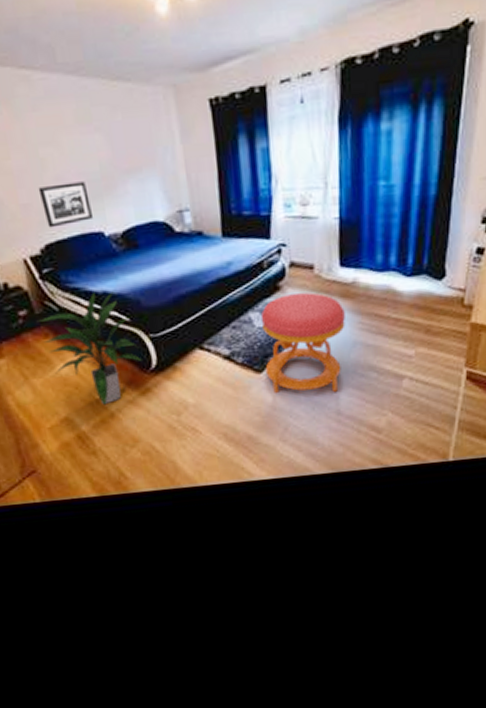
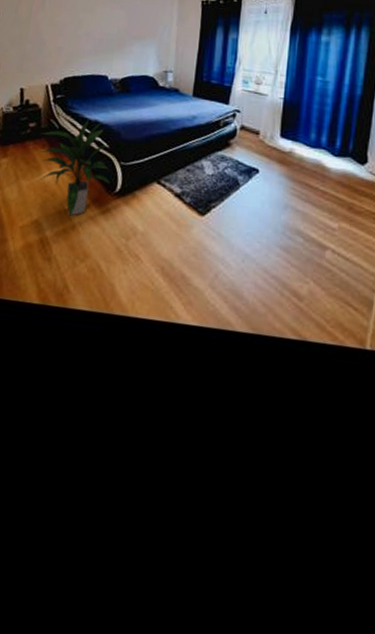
picture frame: present [38,181,94,228] -> none [70,37,105,67]
stool: present [262,292,345,393] -> none [207,151,280,249]

